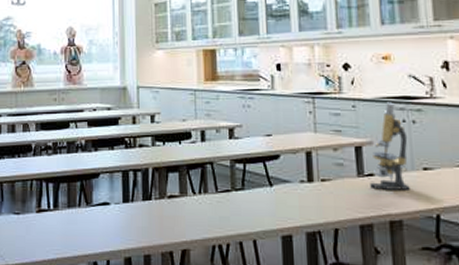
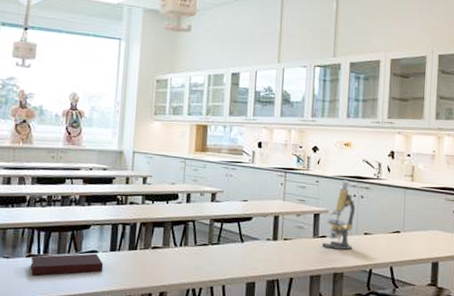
notebook: none [41,206,117,233] -> present [30,253,104,276]

